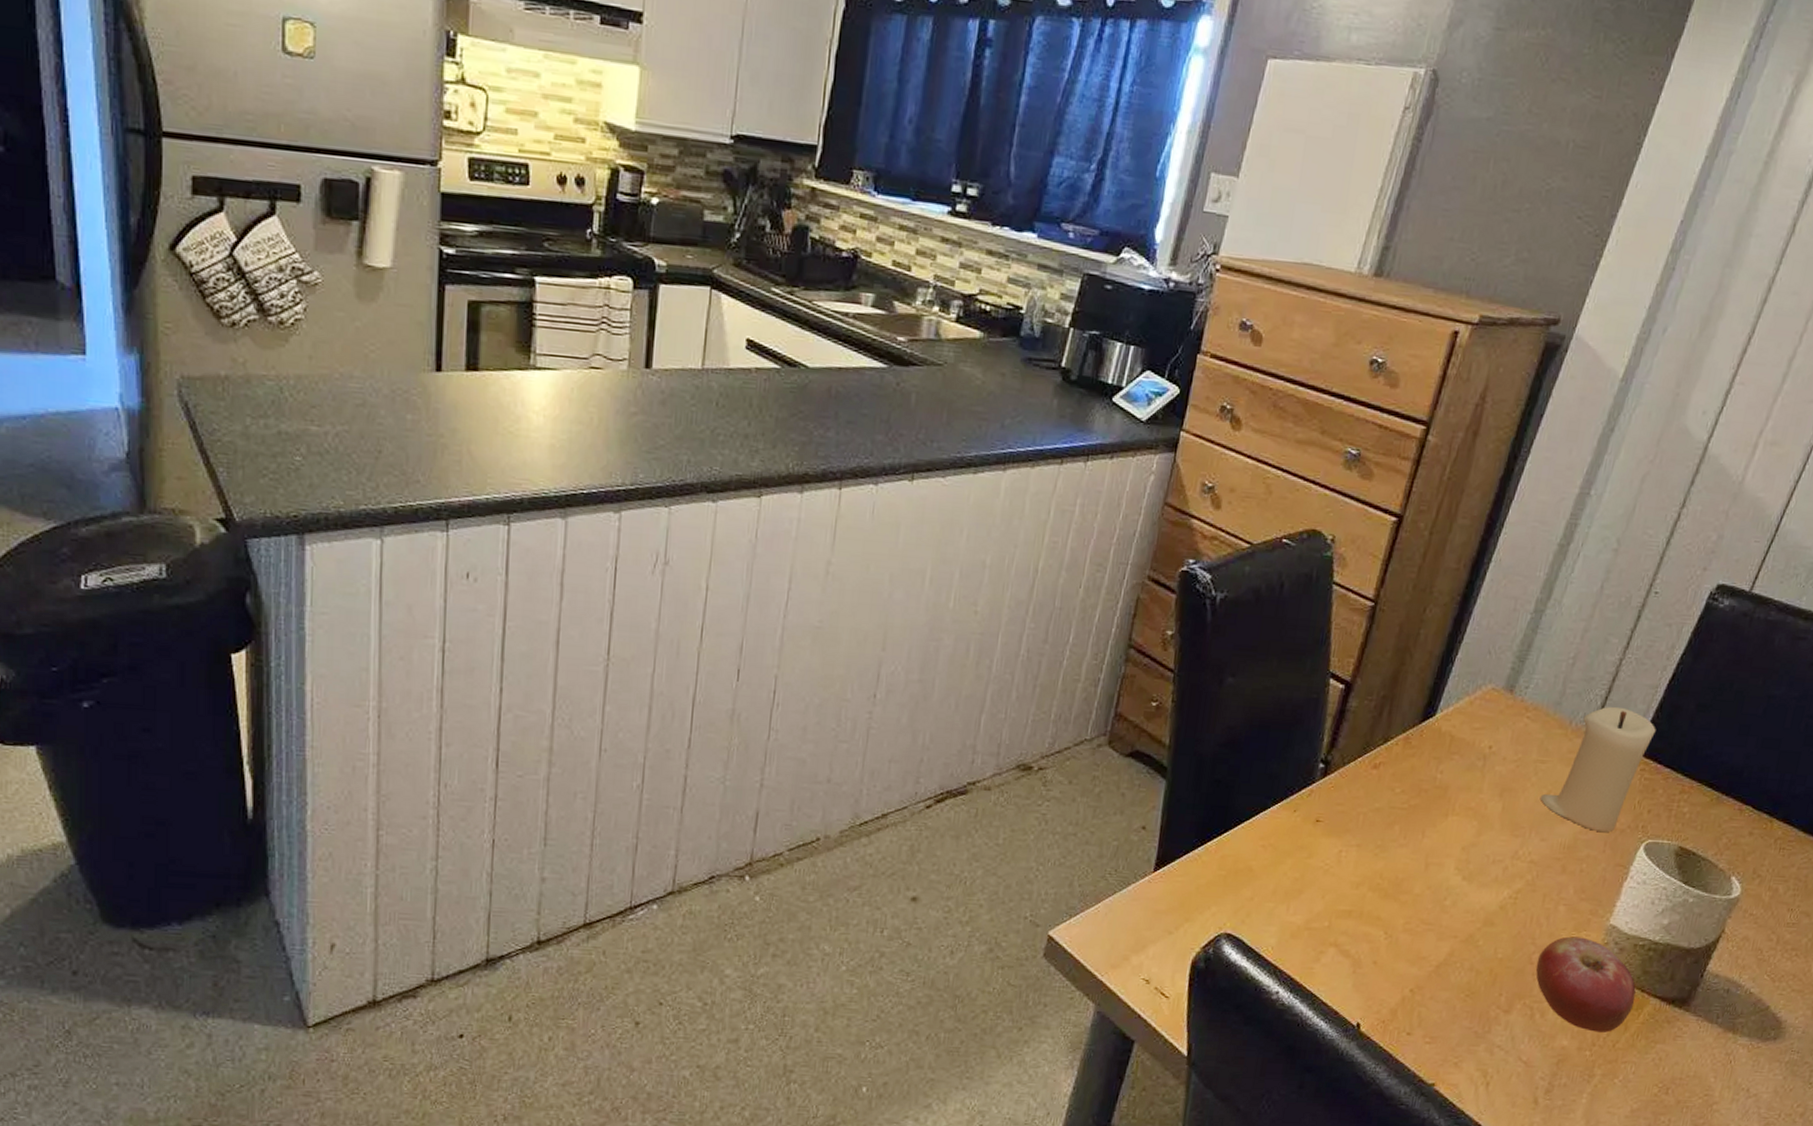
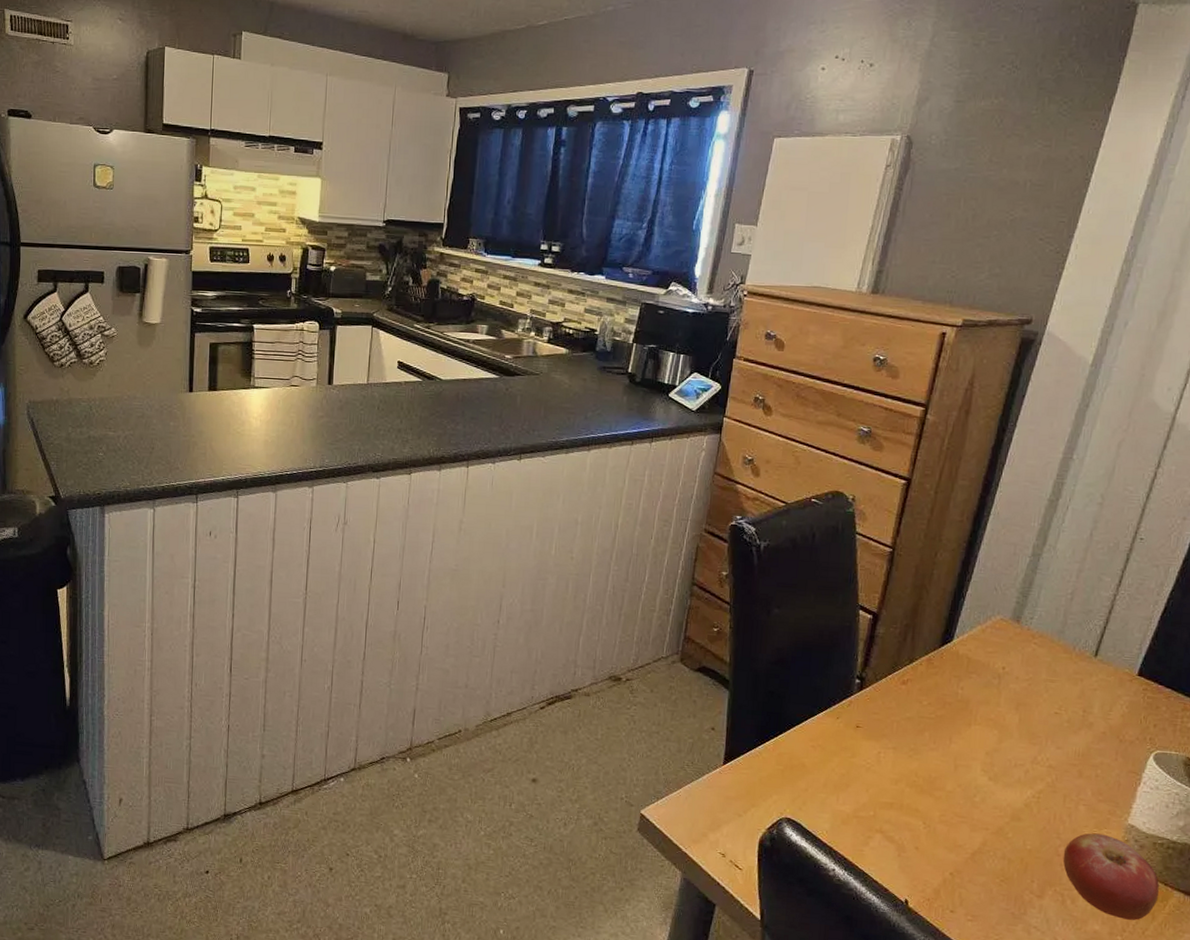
candle: present [1540,706,1656,833] -> none [1052,634,1154,744]

